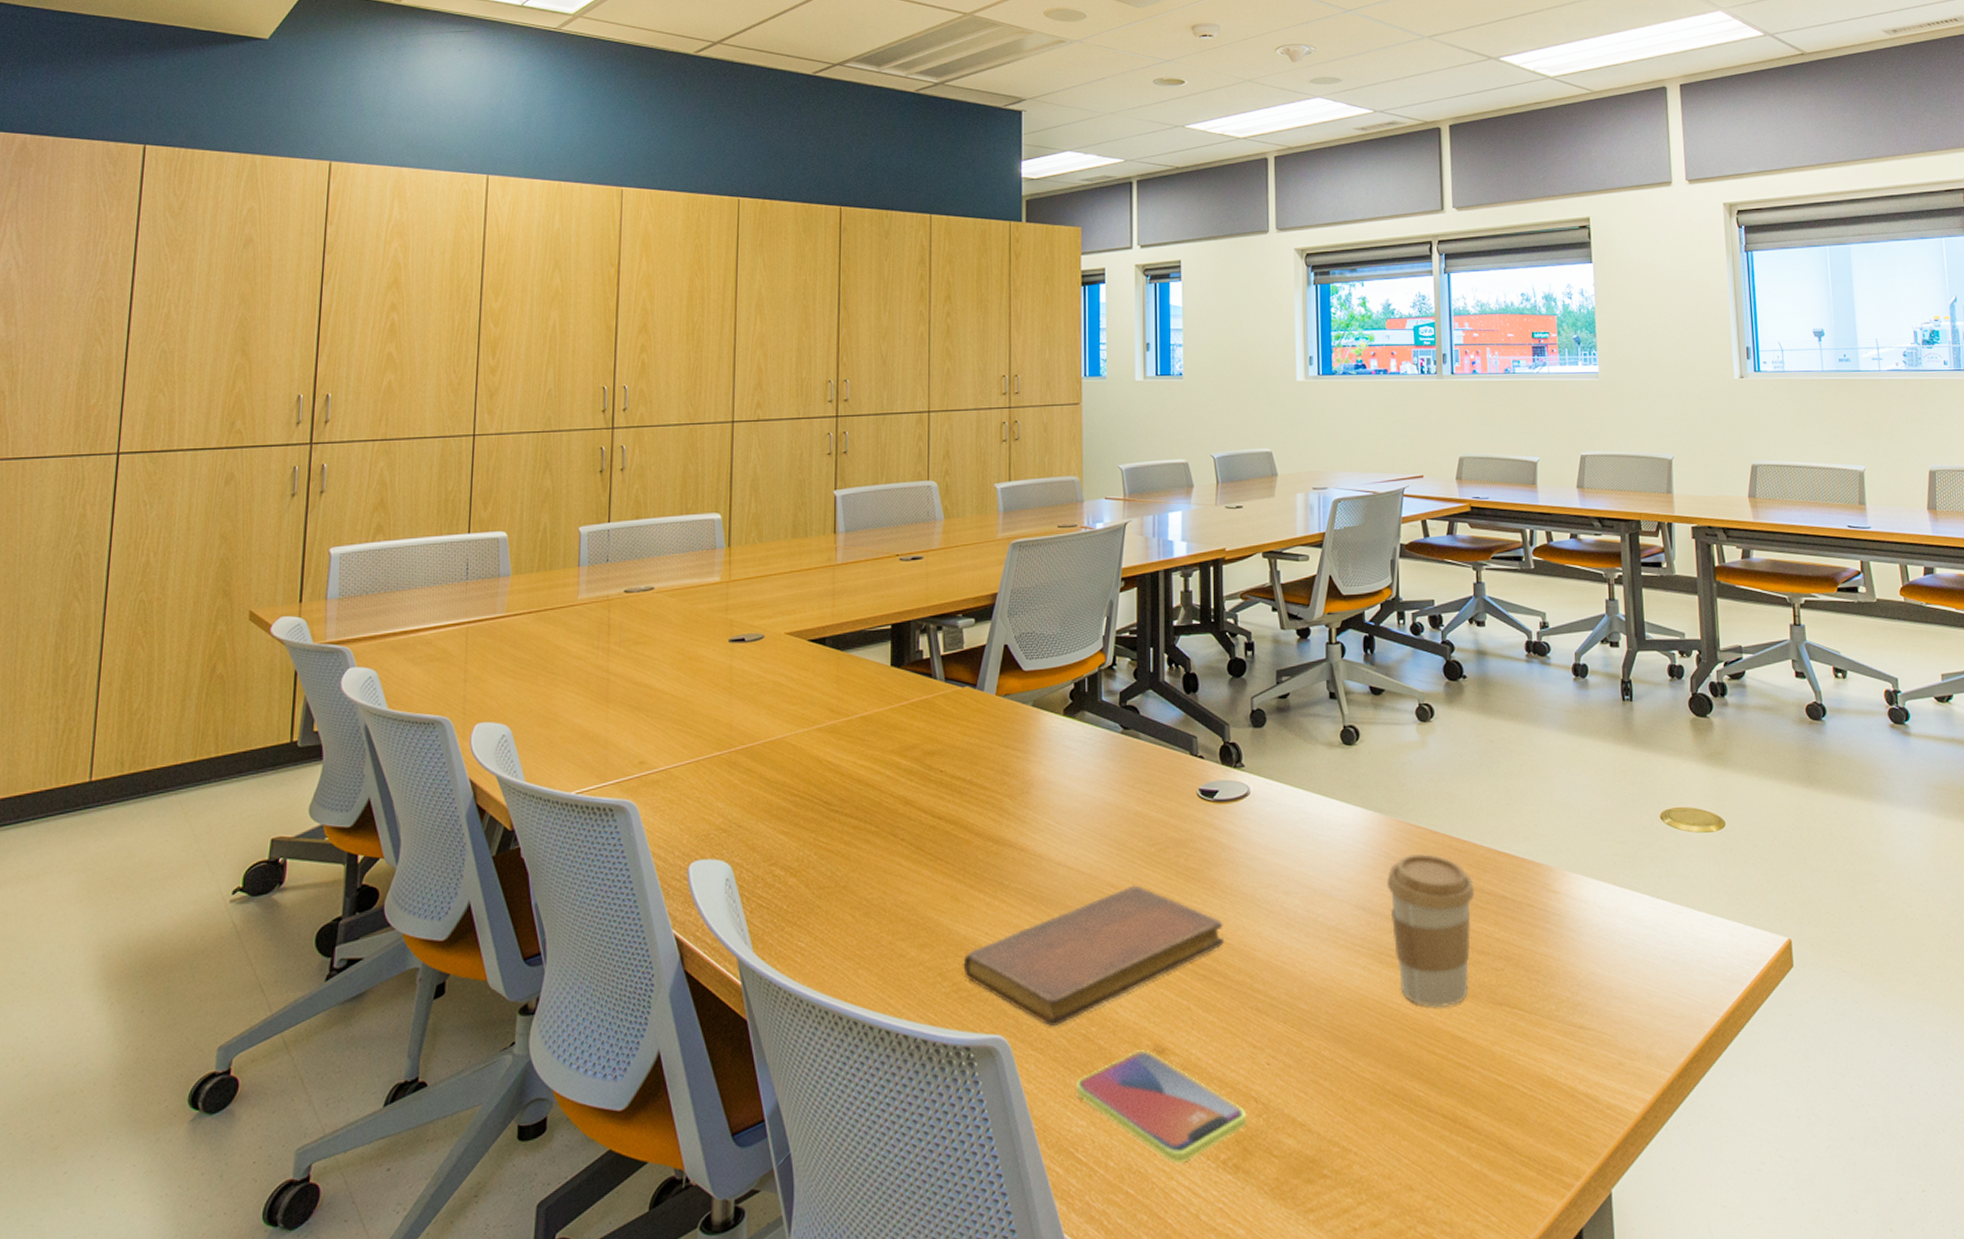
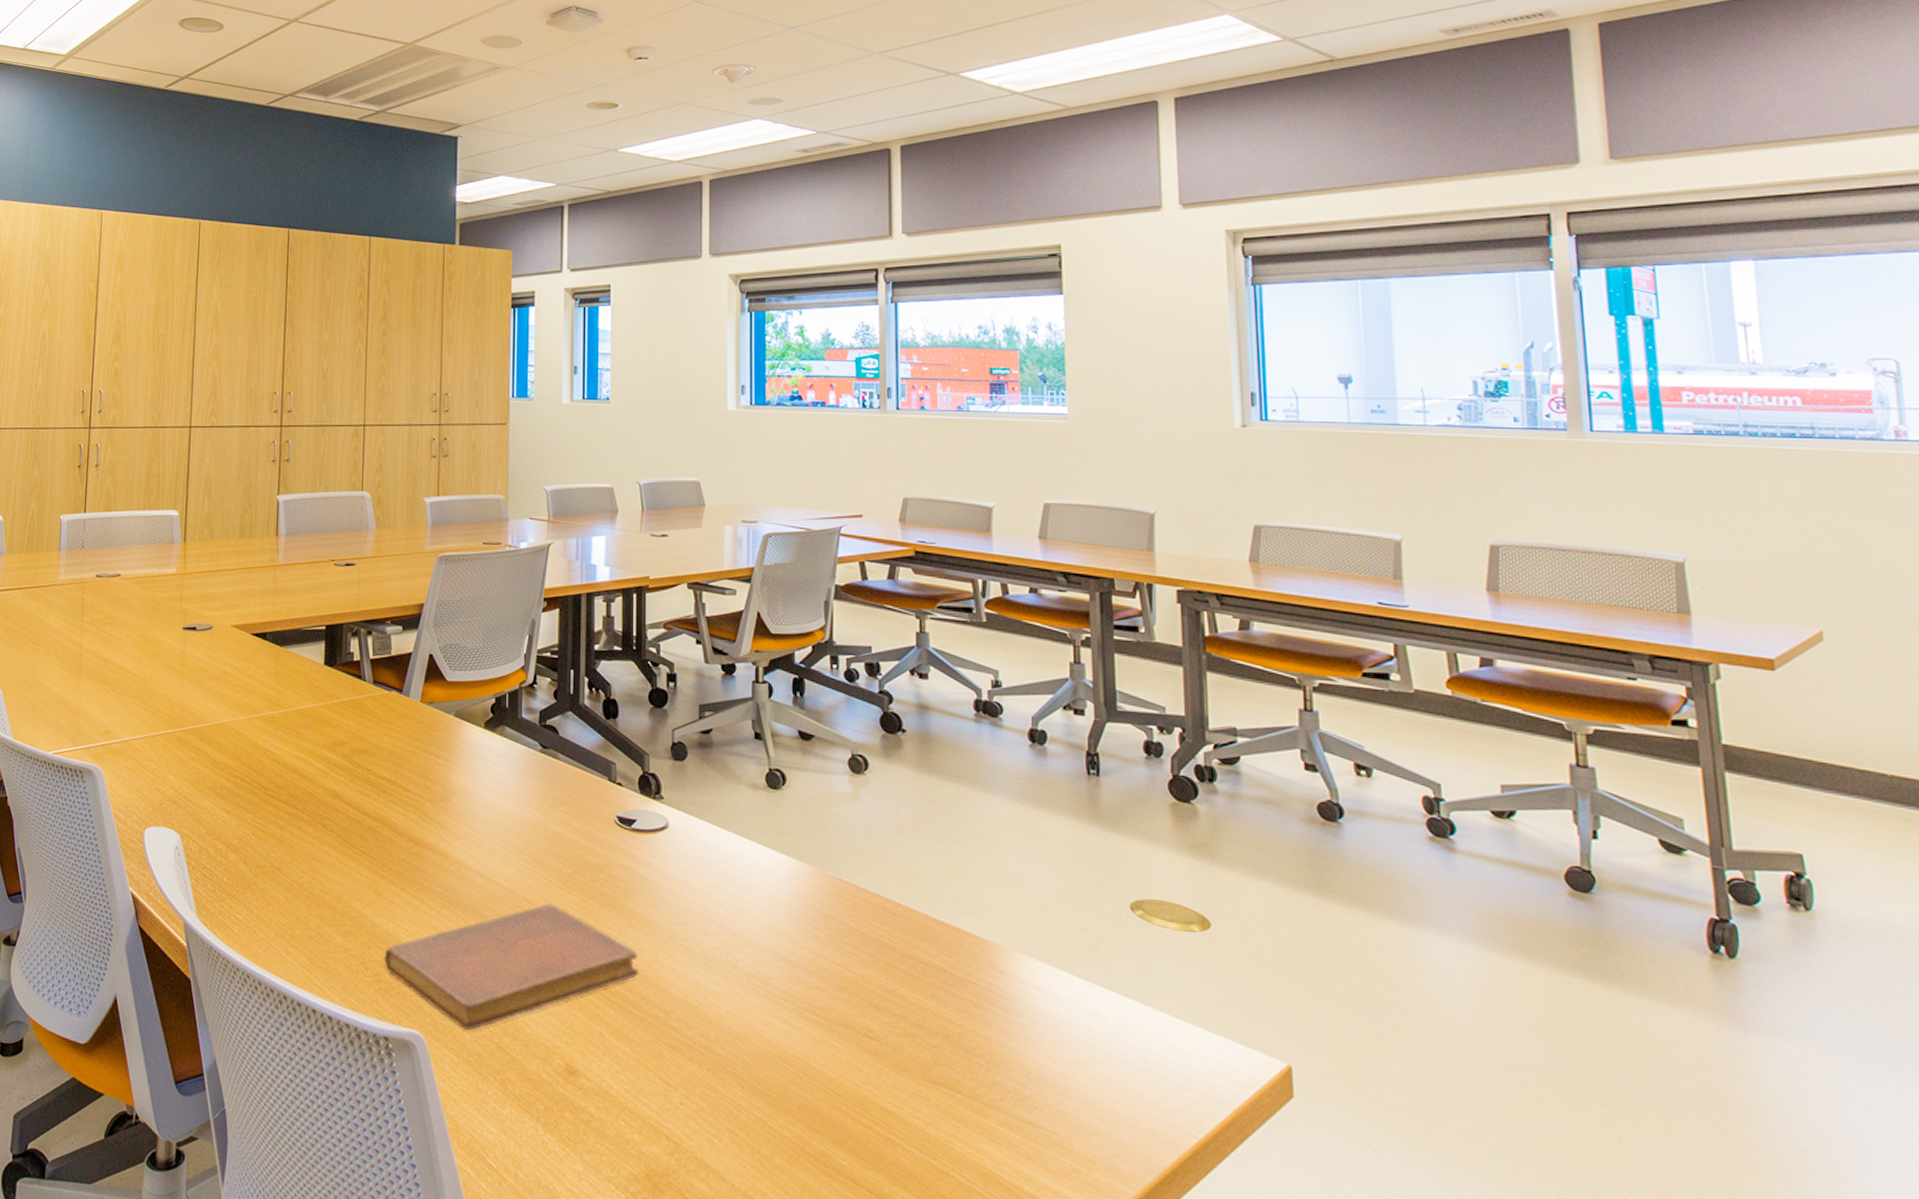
smartphone: present [1076,1049,1247,1164] -> none [489,1066,658,1189]
coffee cup: present [1386,853,1475,1008] -> none [812,911,910,1077]

